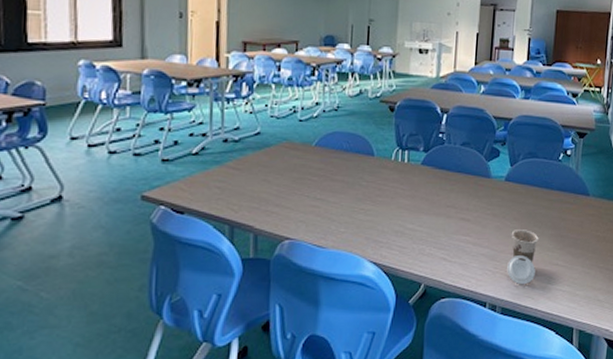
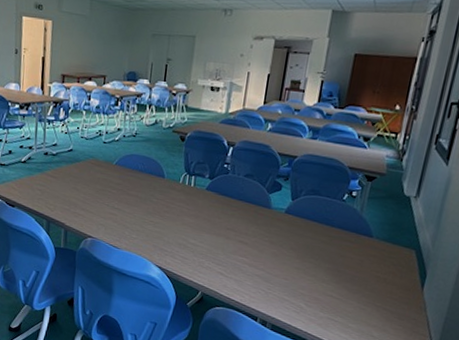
cup: present [507,230,539,285] -> none [280,258,315,309]

